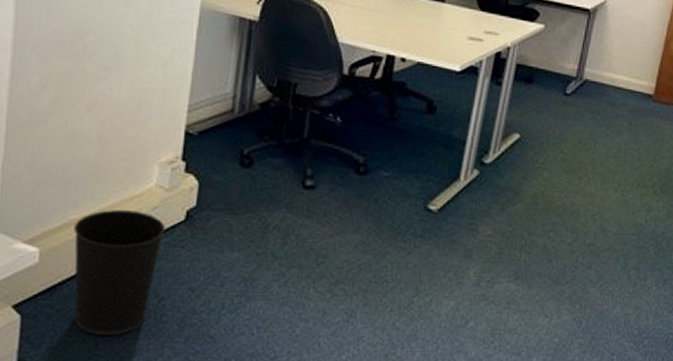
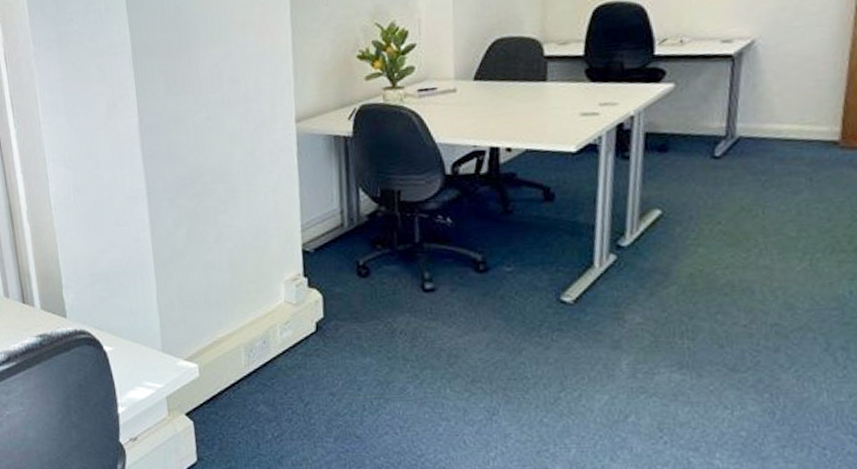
wastebasket: present [73,210,165,335] -> none [222,326,300,437]

